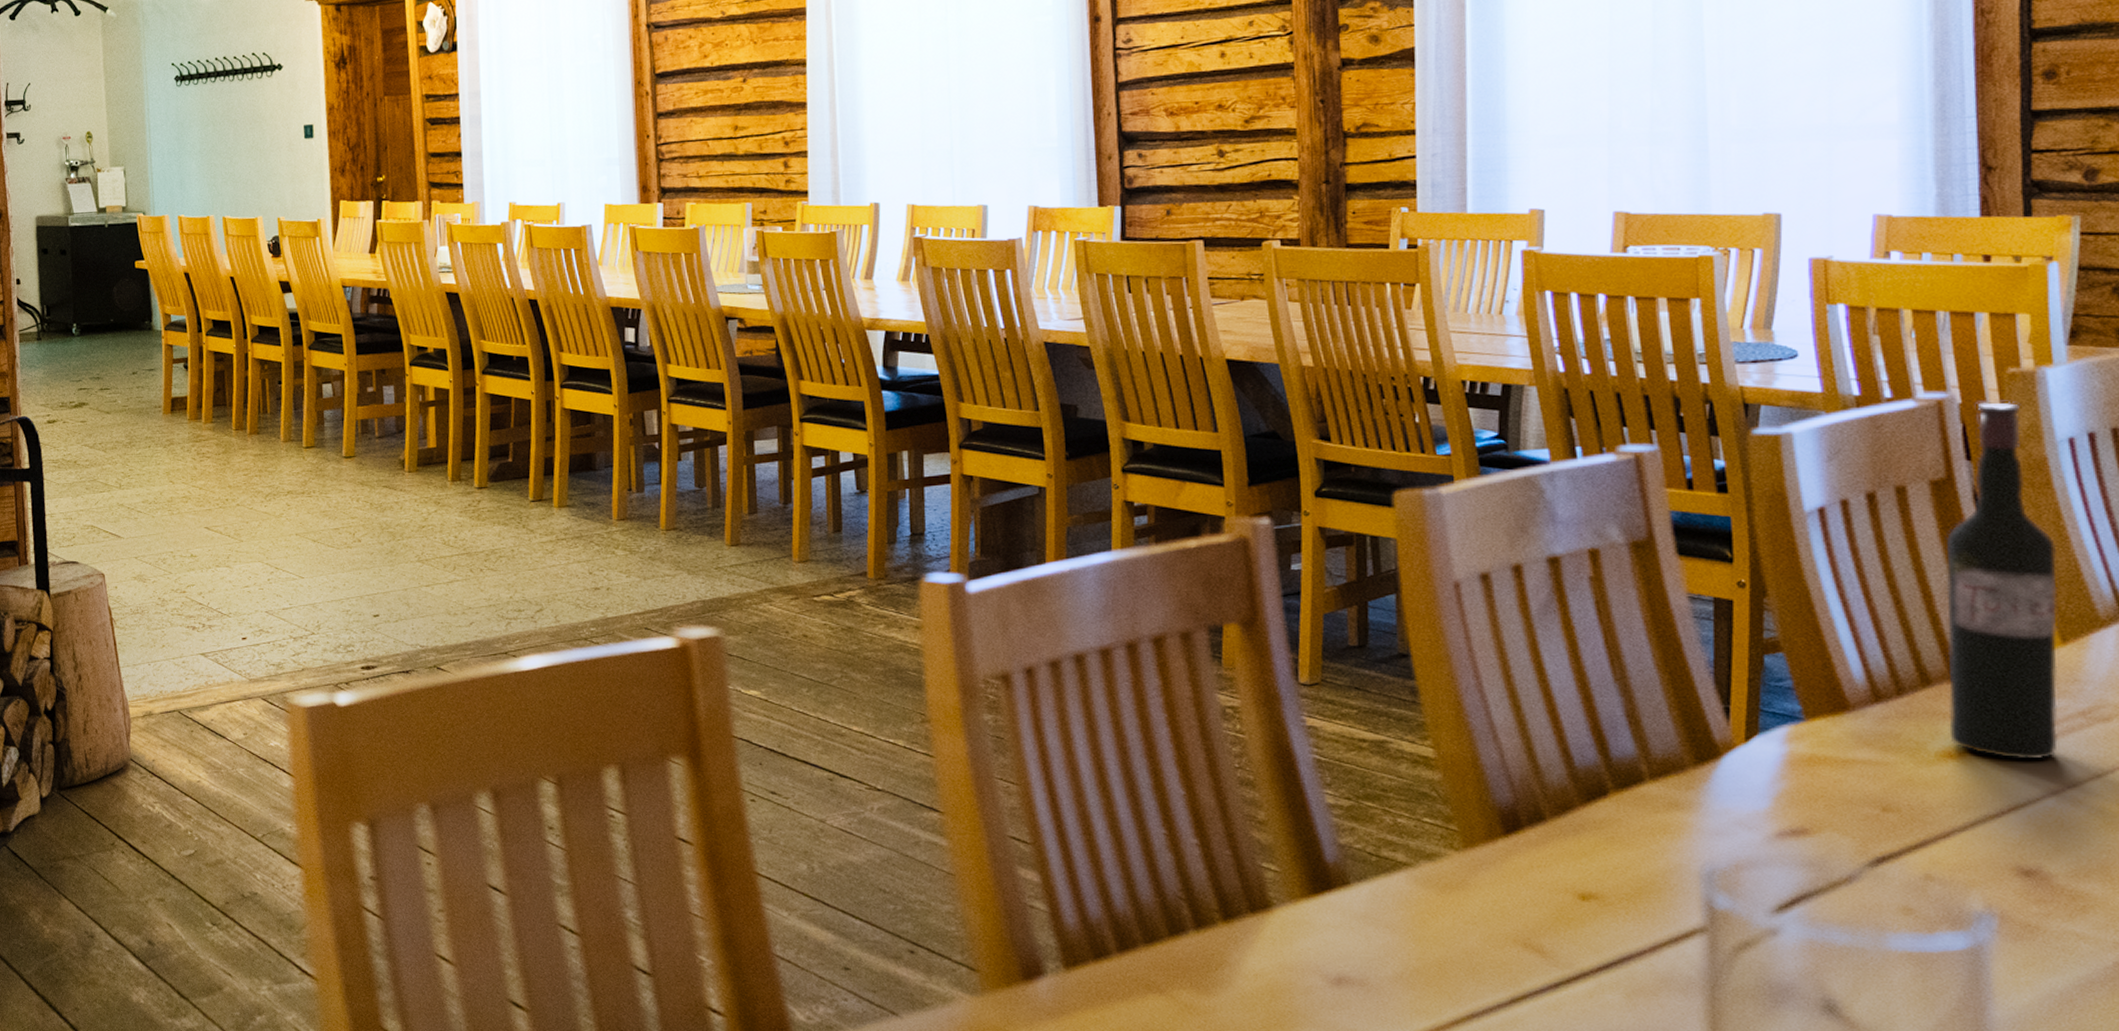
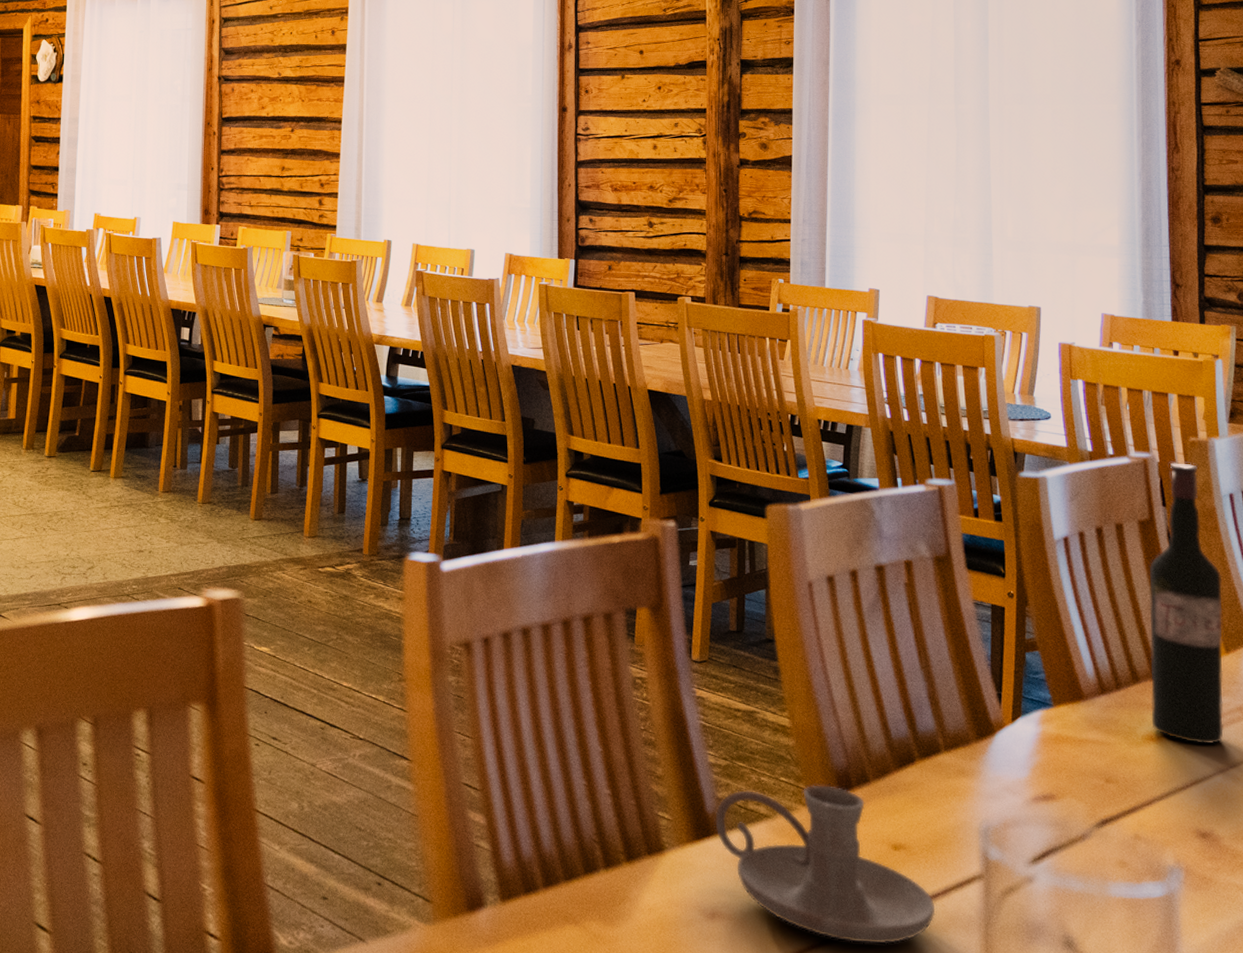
candle holder: none [1337,825,1641,1012] -> present [715,785,936,944]

